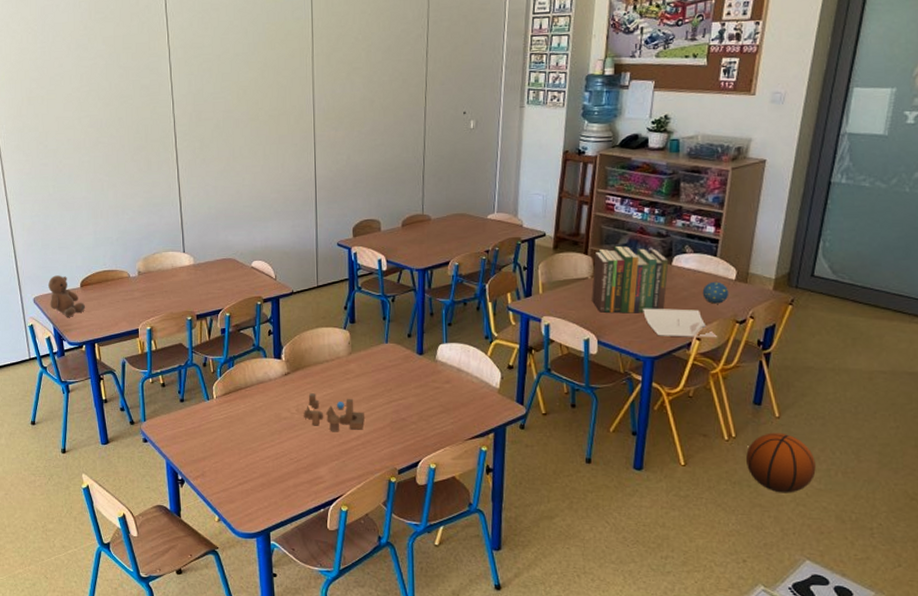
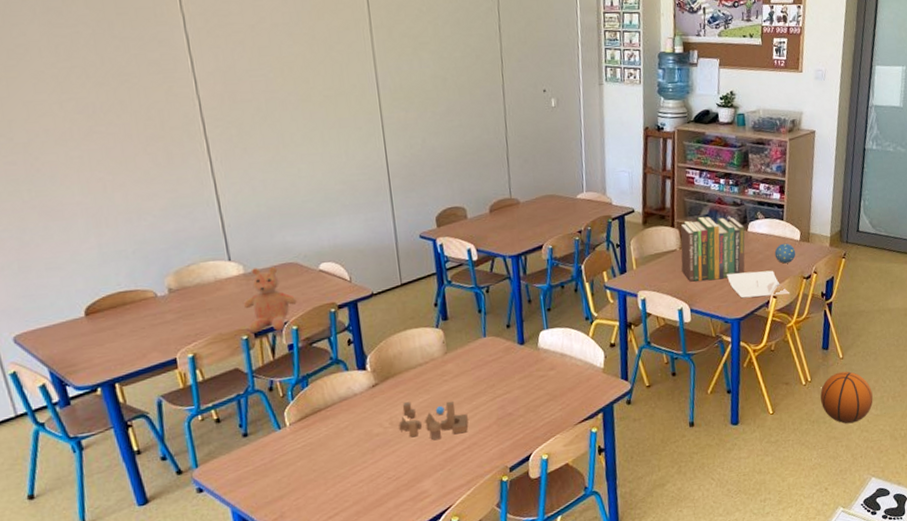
teddy bear: present [48,275,85,317] -> none [34,304,95,356]
stuffed animal: none [190,260,233,316] -> present [243,267,298,334]

